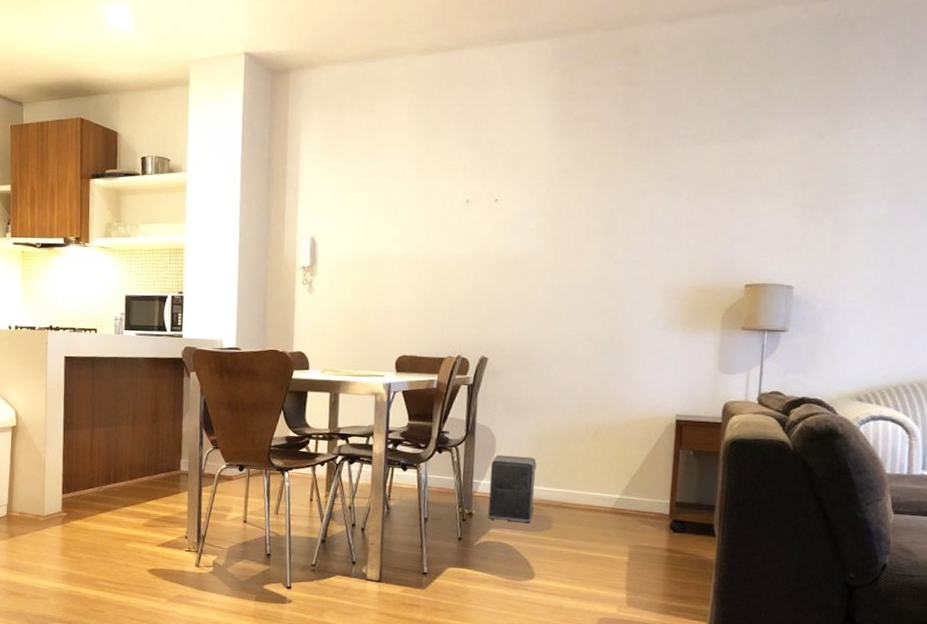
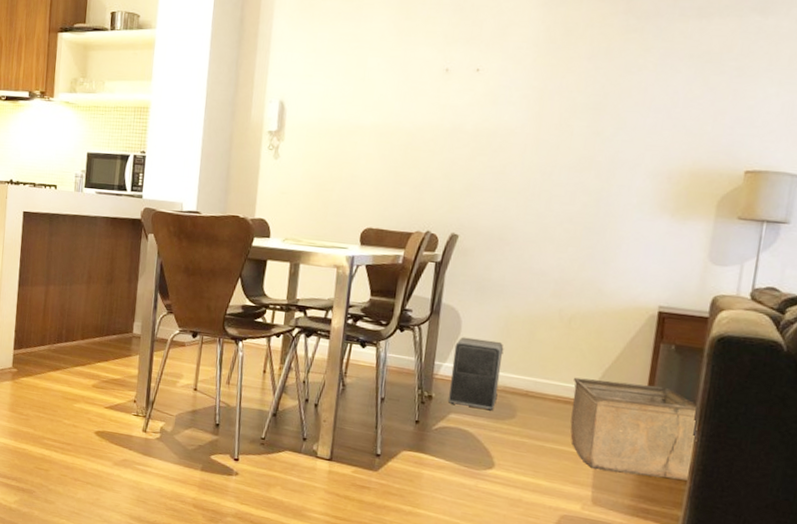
storage bin: none [602,486,719,577] -> present [570,377,700,481]

